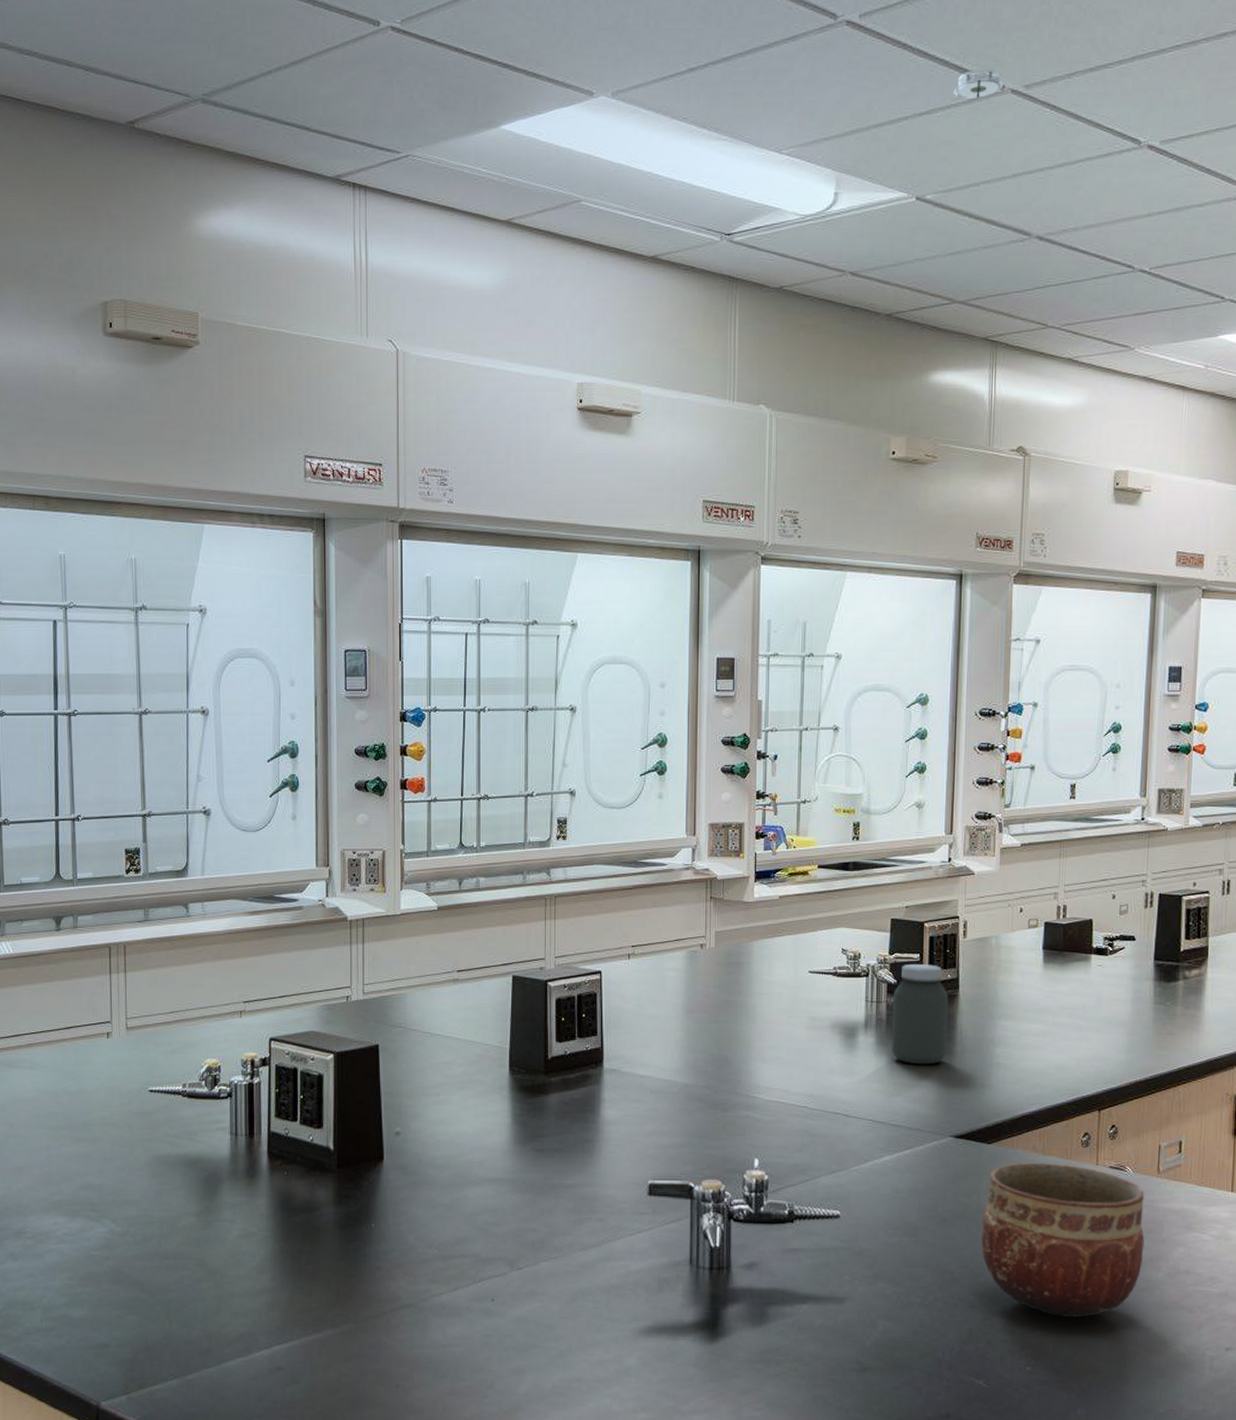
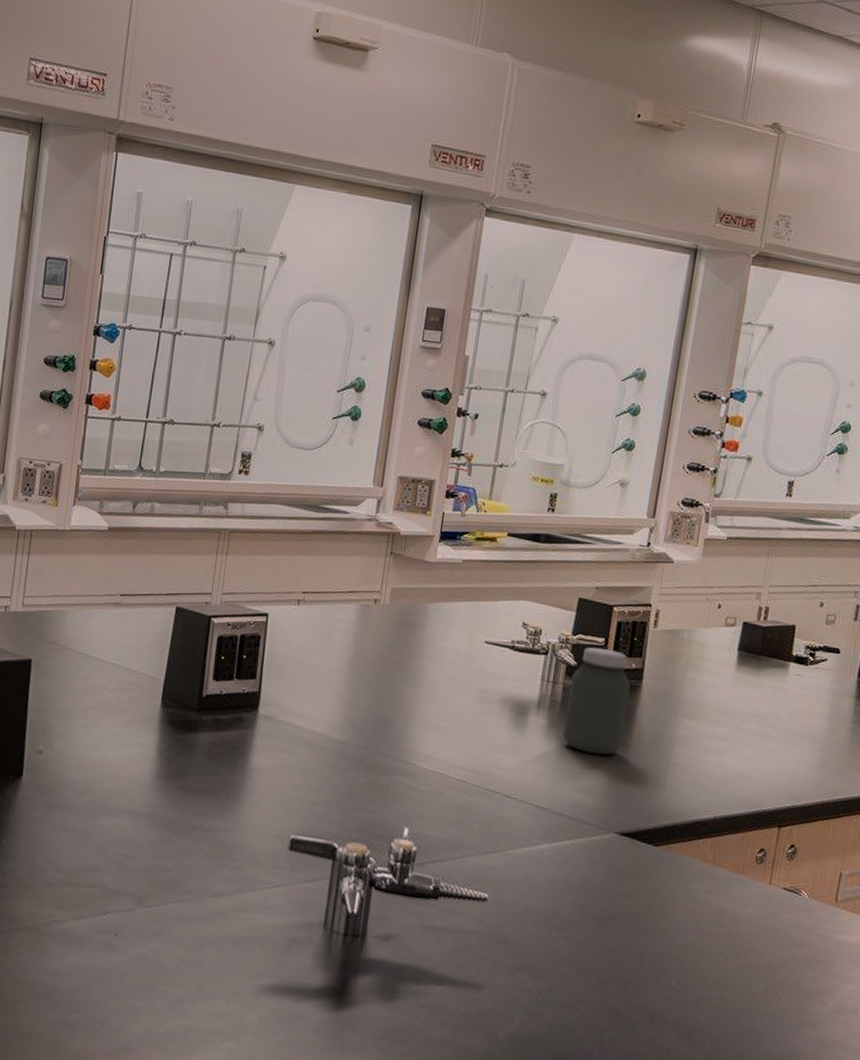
bowl: present [981,1162,1145,1317] -> none [634,870,818,1043]

